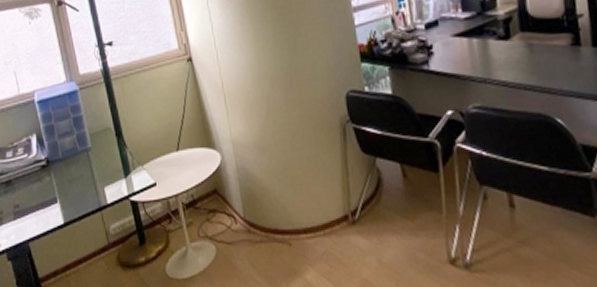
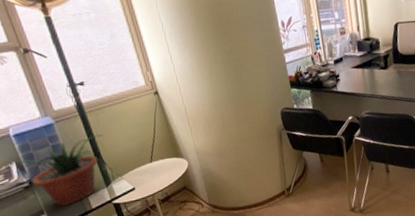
potted plant: none [36,109,128,195] -> present [15,134,104,206]

